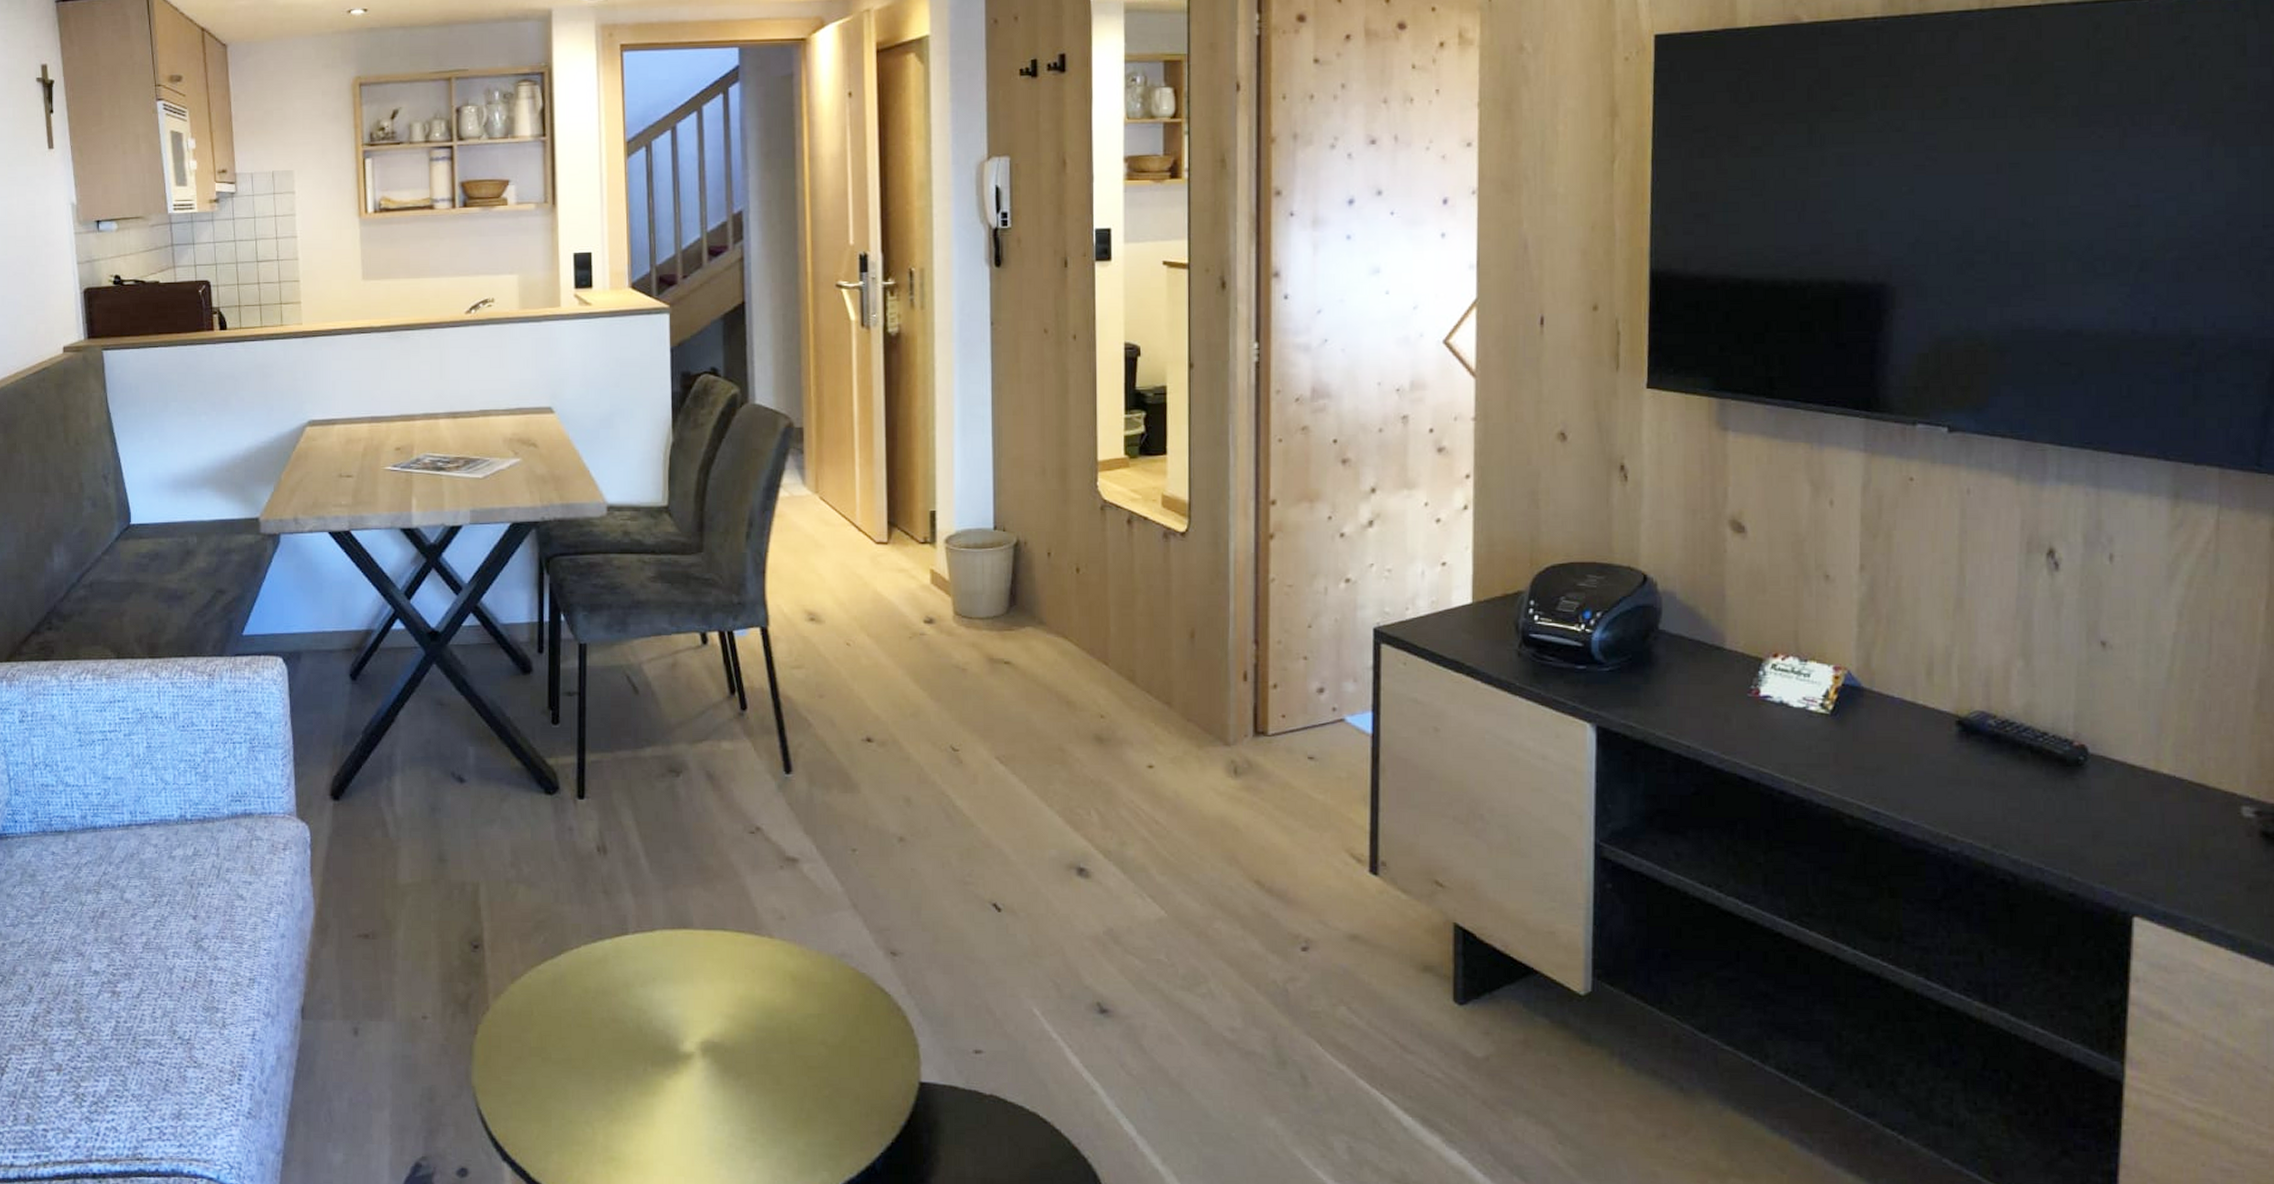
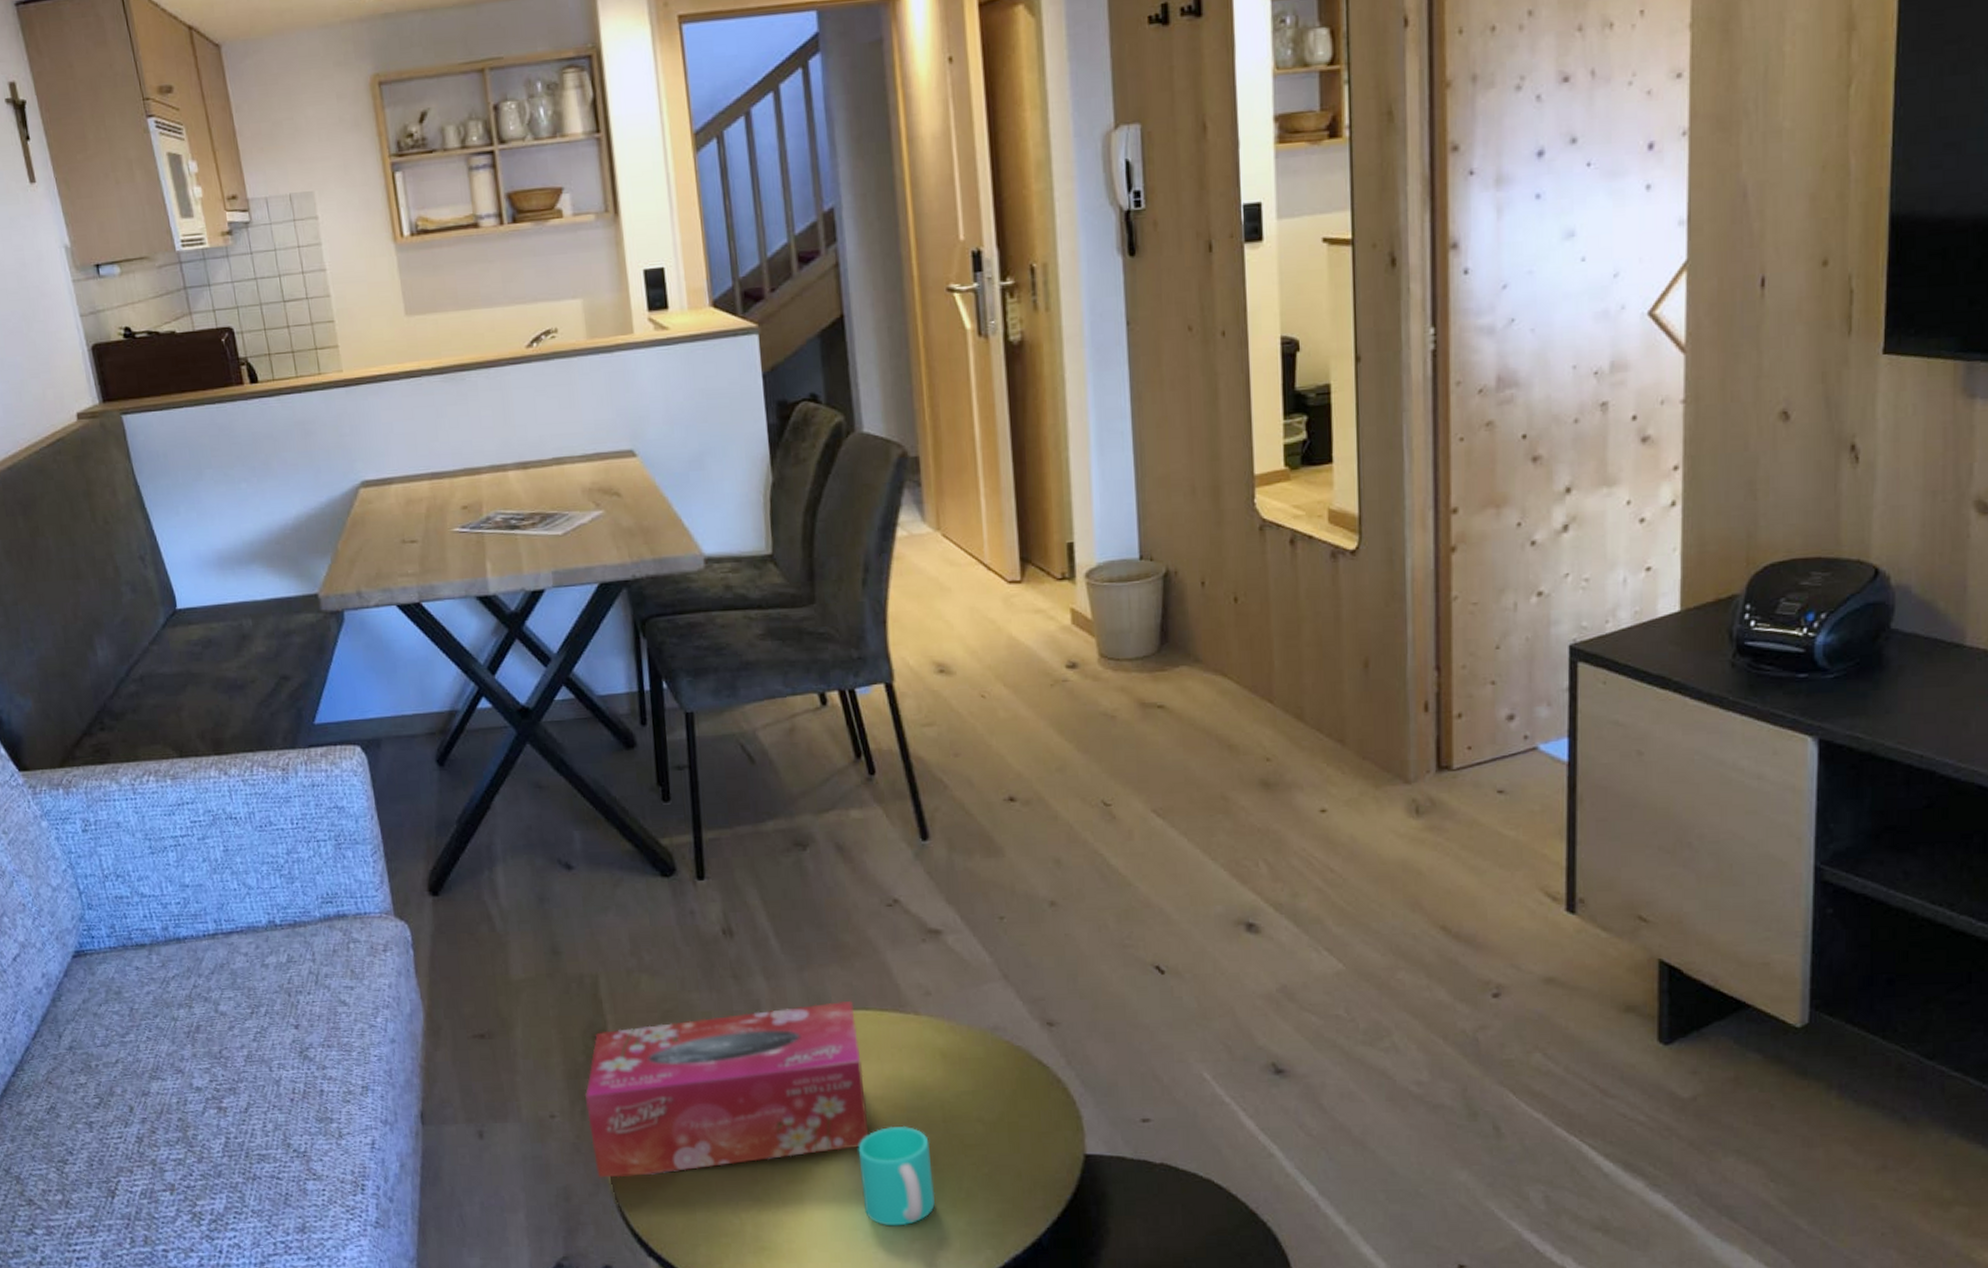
tissue box: none [456,921,719,1081] -> present [584,1001,869,1178]
cup: none [708,1044,778,1144] -> present [858,1125,935,1226]

